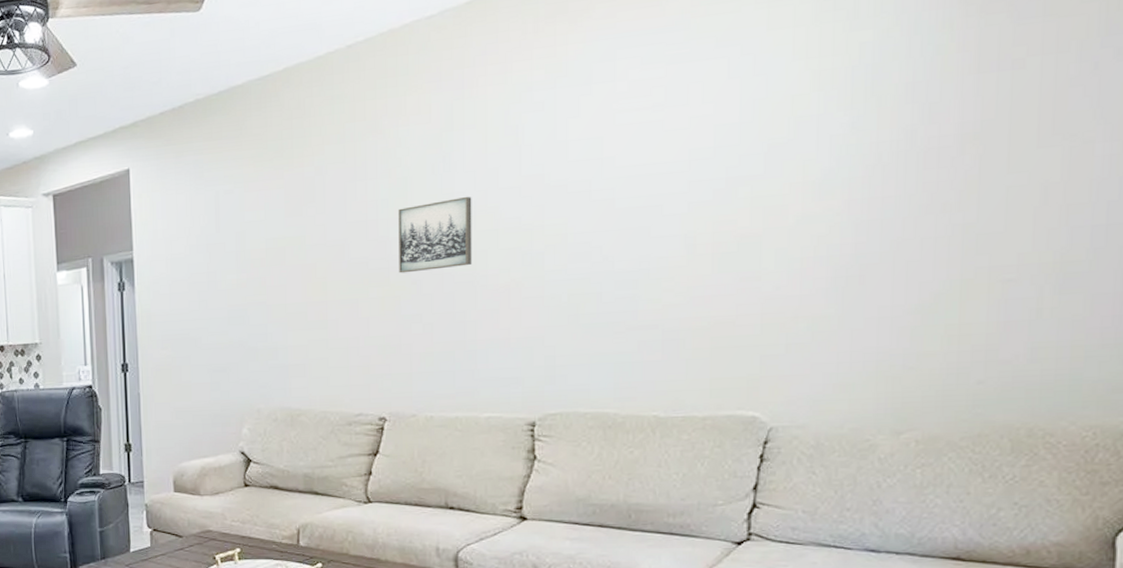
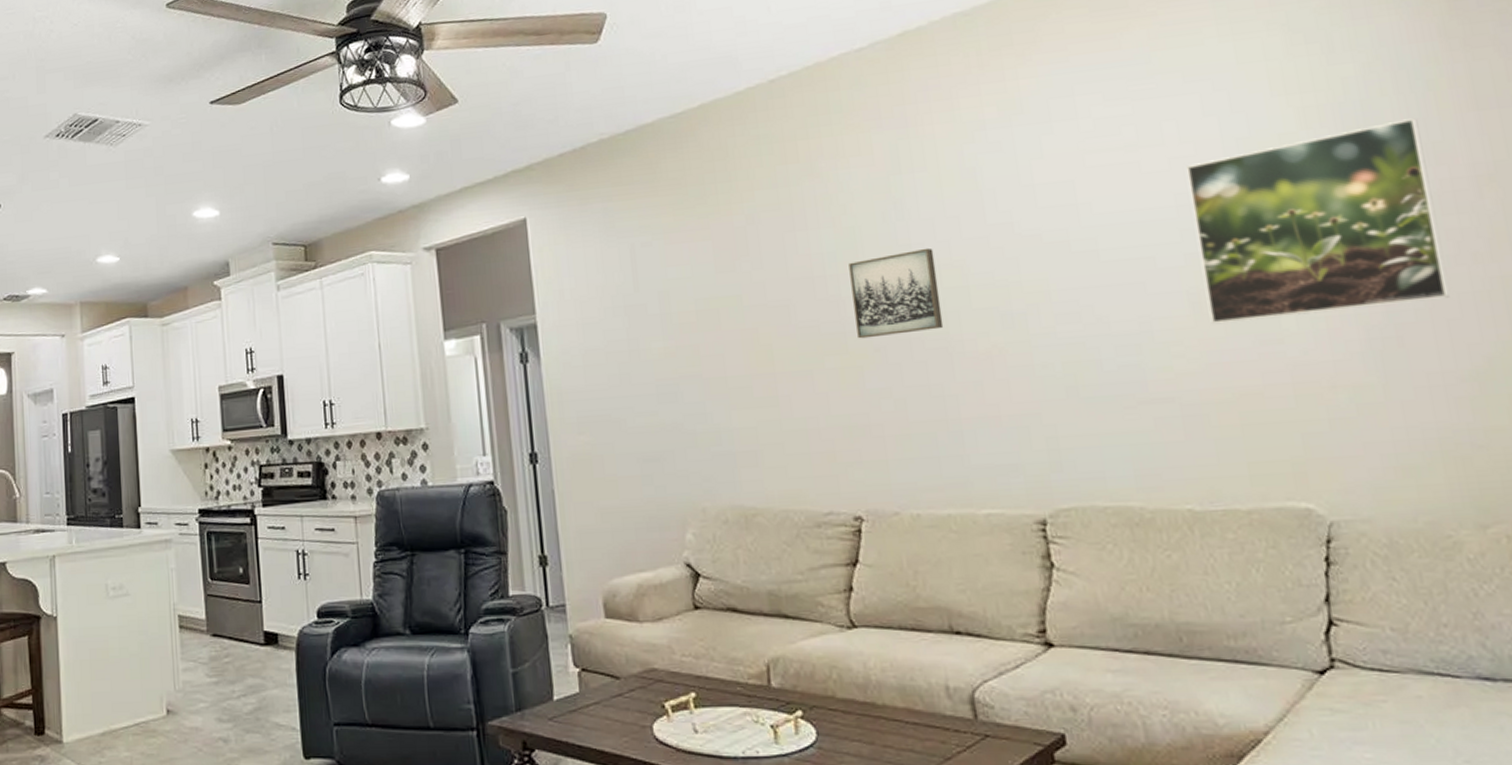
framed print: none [701,81,921,264] -> present [1186,118,1450,325]

